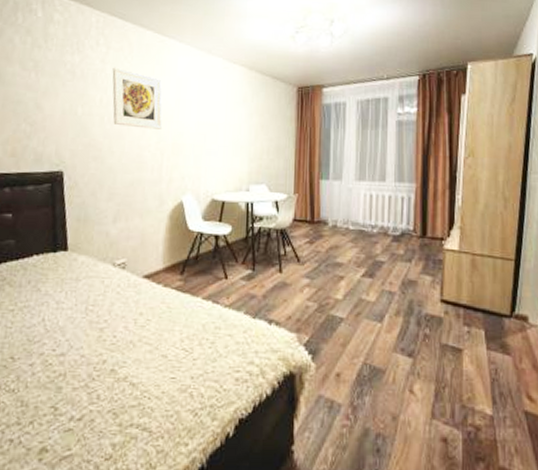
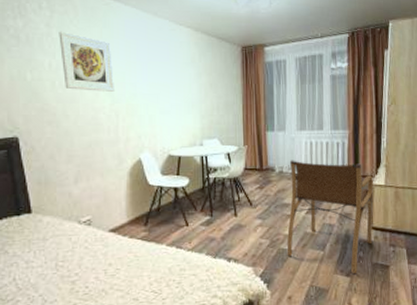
armchair: none [337,213,444,356] -> present [286,160,373,274]

